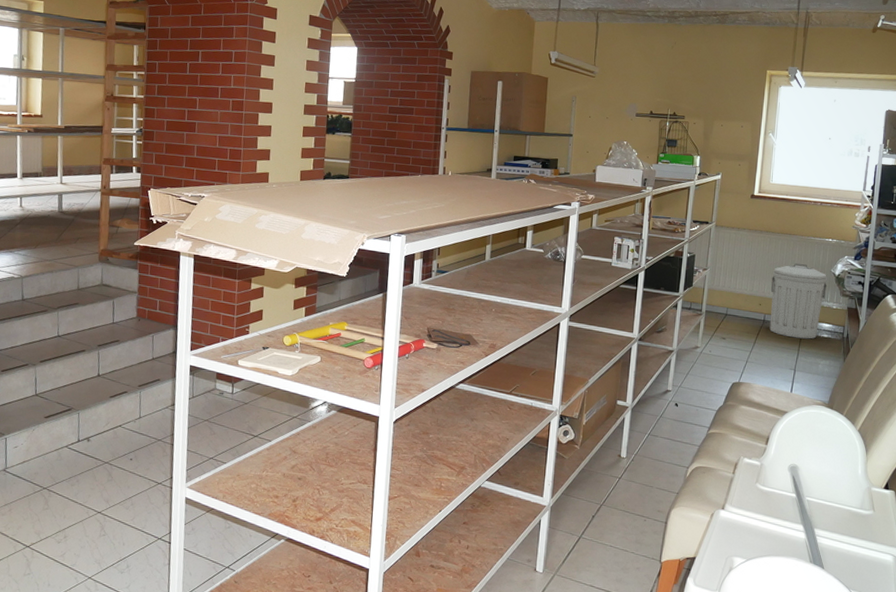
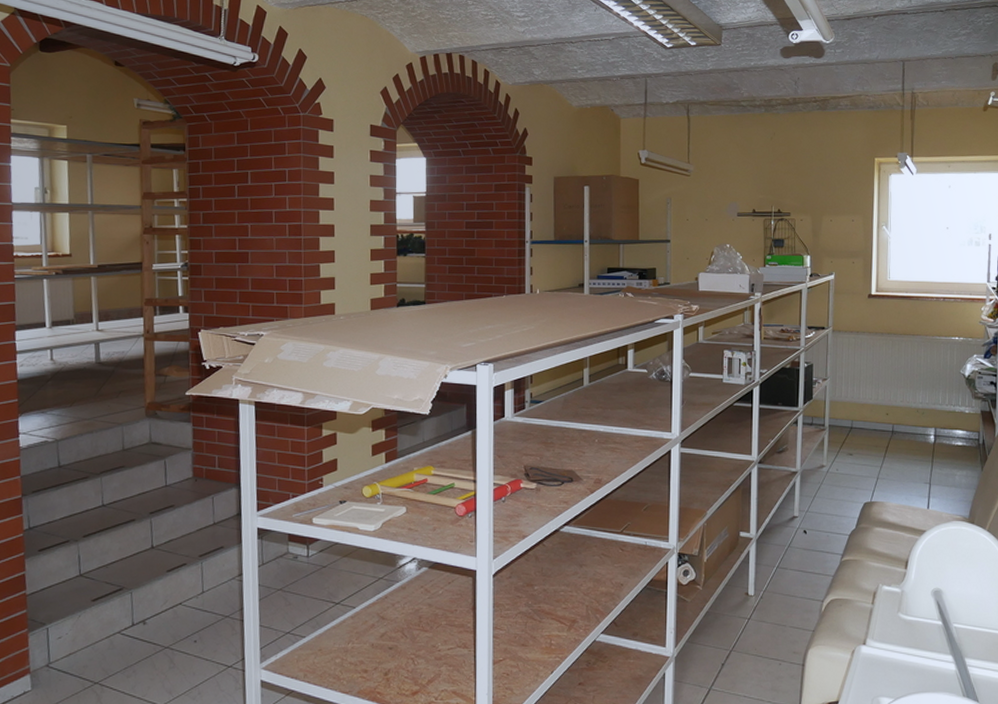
trash can: present [769,263,827,339] -> none [898,367,957,449]

